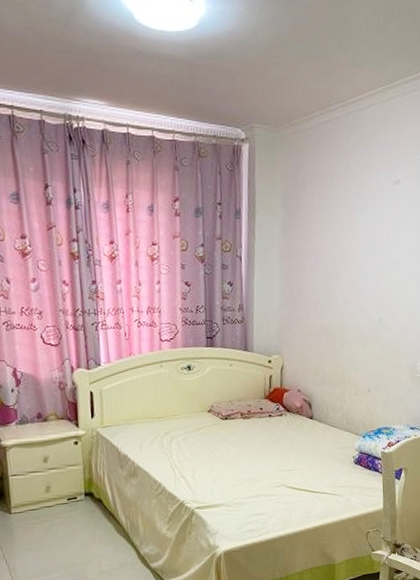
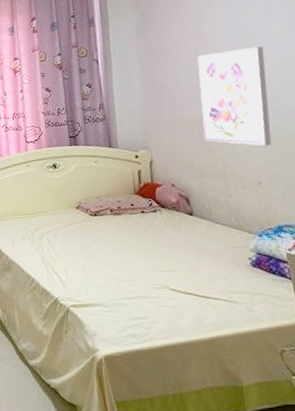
wall art: none [330,262,389,357] -> present [197,46,272,147]

